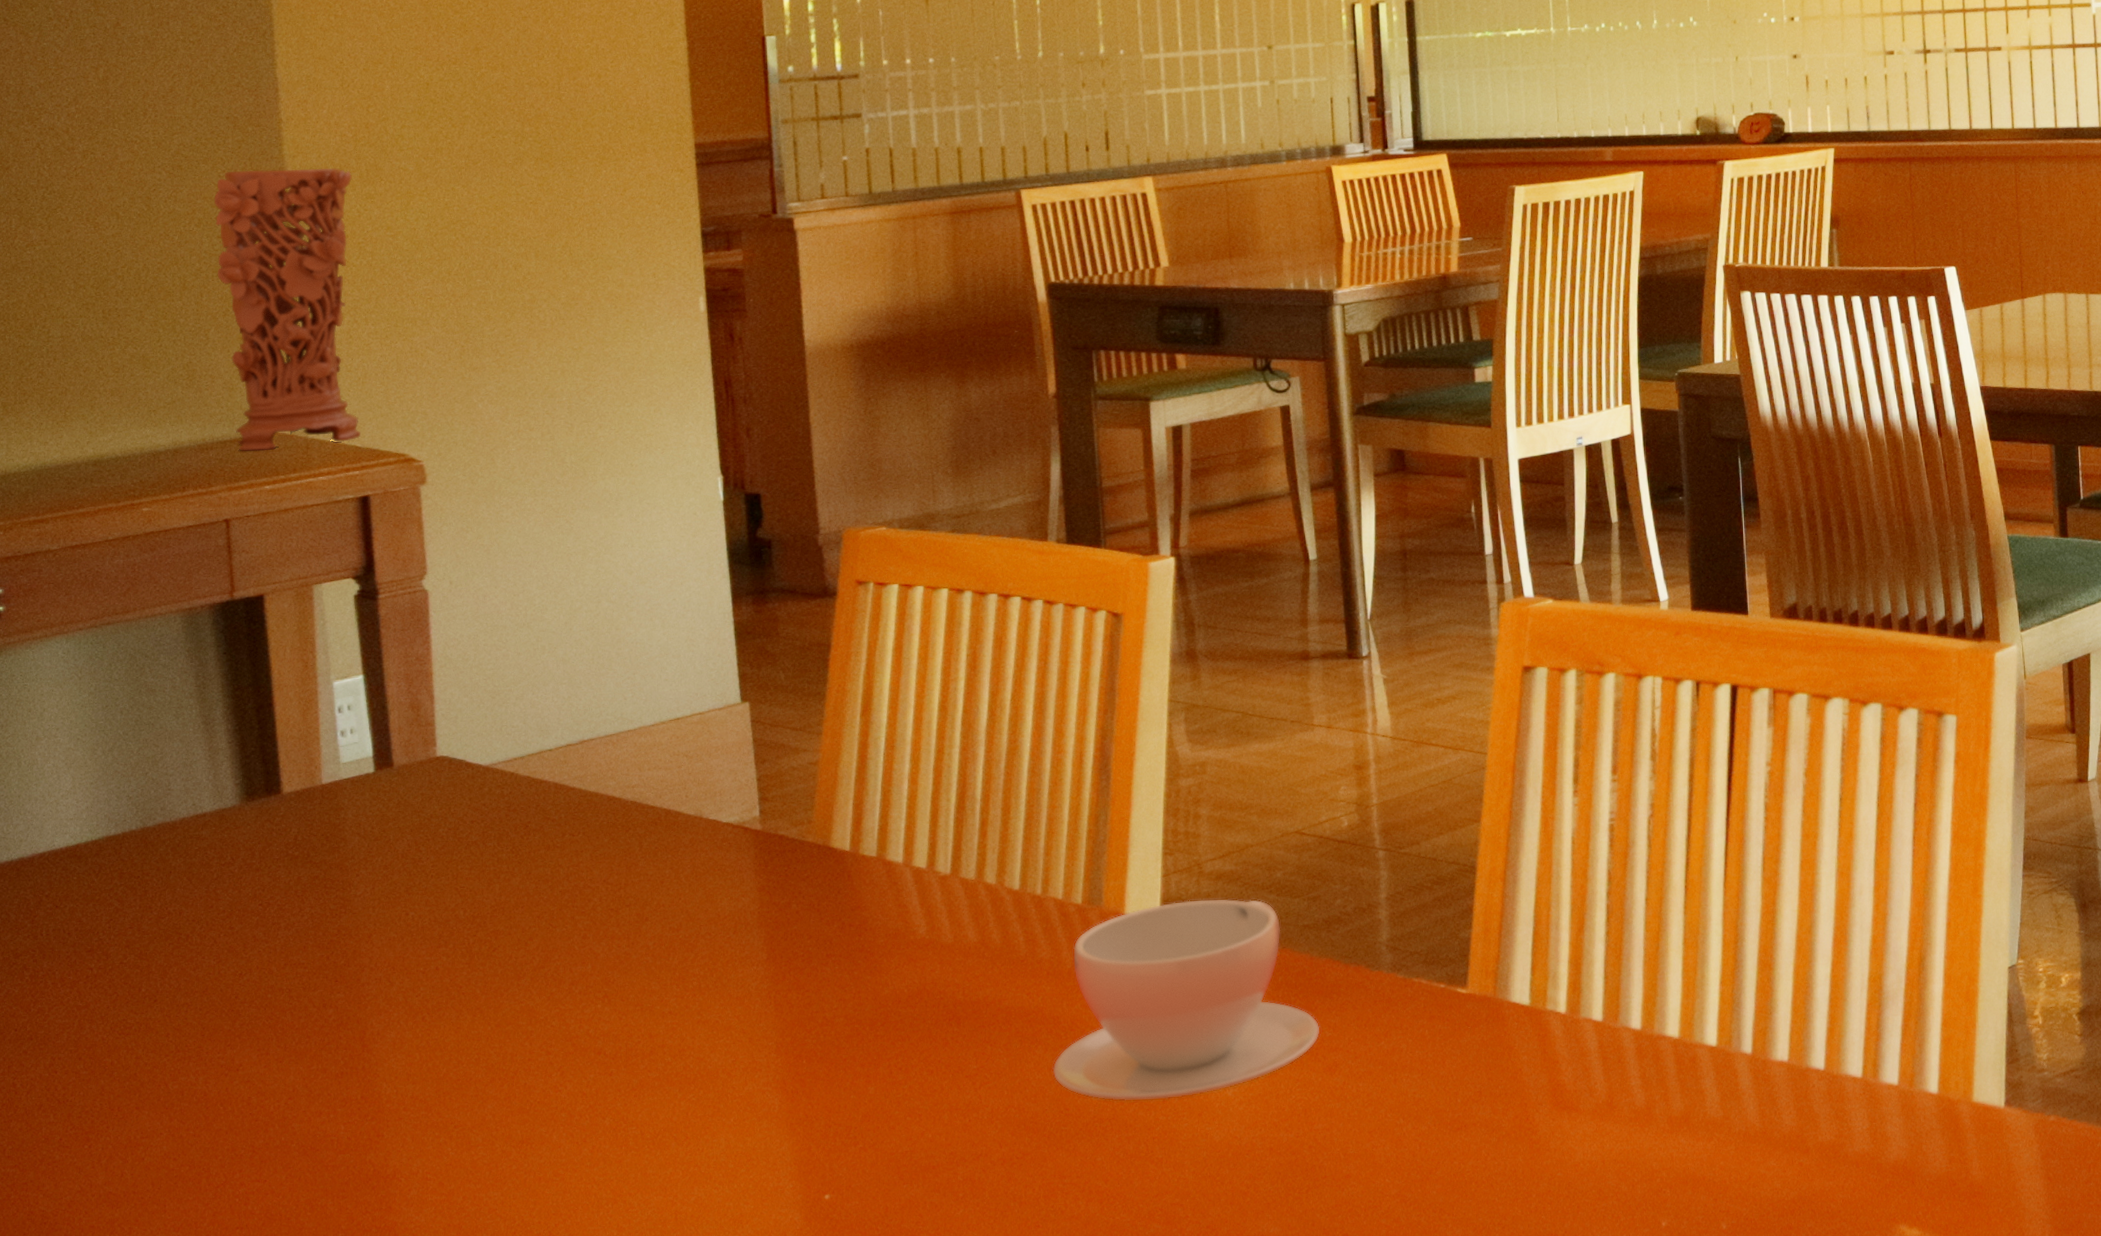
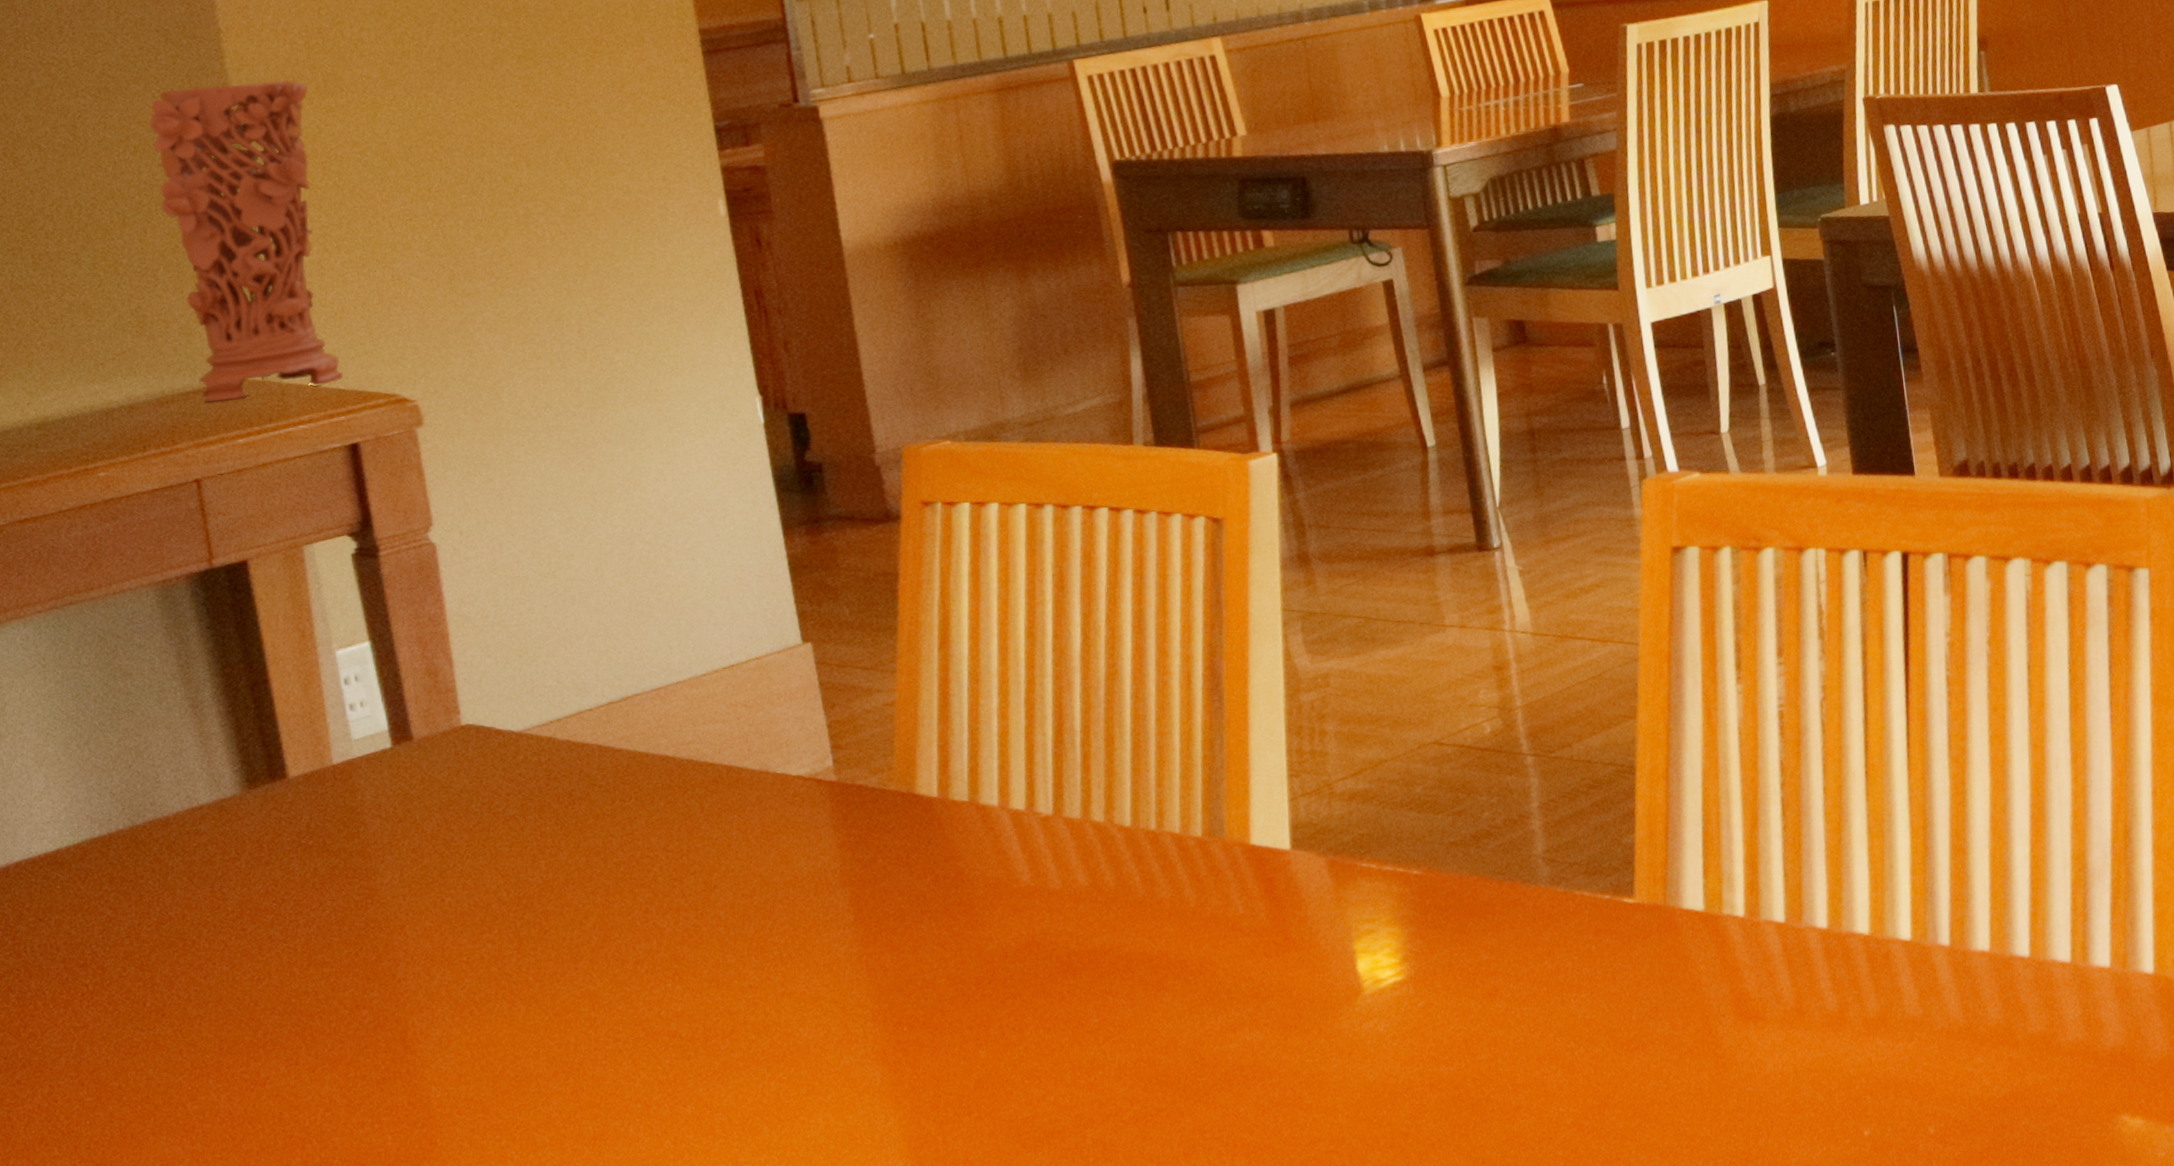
teacup: present [1052,899,1320,1101] -> none [1183,819,1477,1046]

